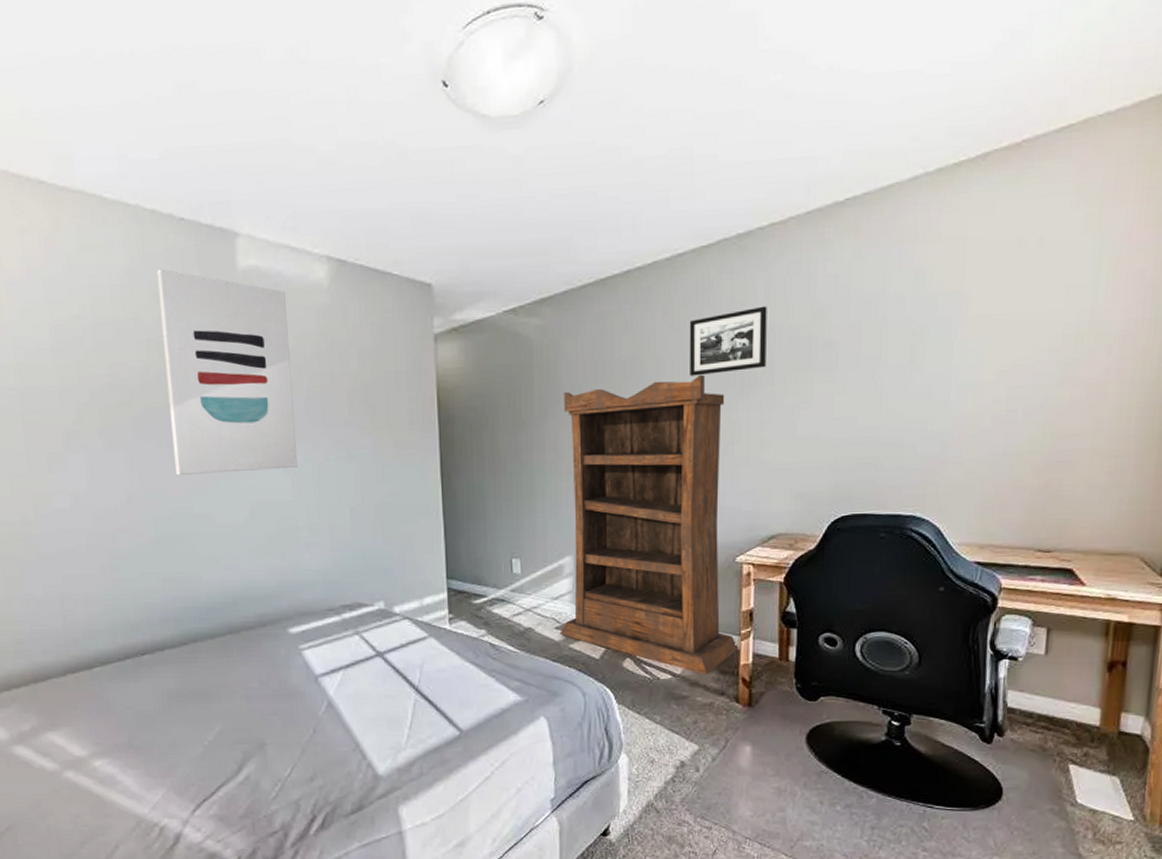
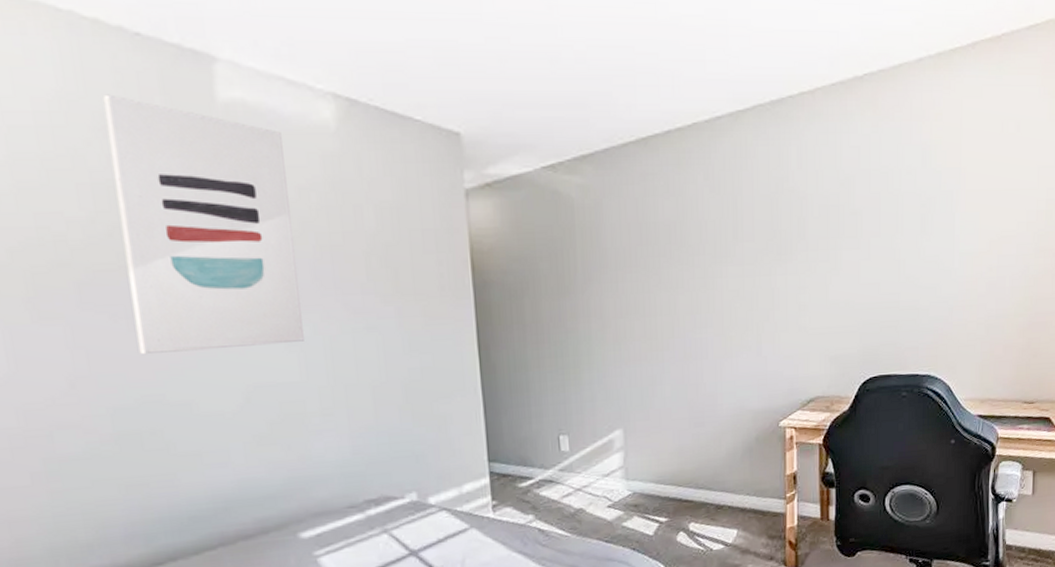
bookshelf: present [560,374,739,674] -> none [608,239,785,541]
picture frame: present [689,306,767,376] -> none [729,173,800,241]

